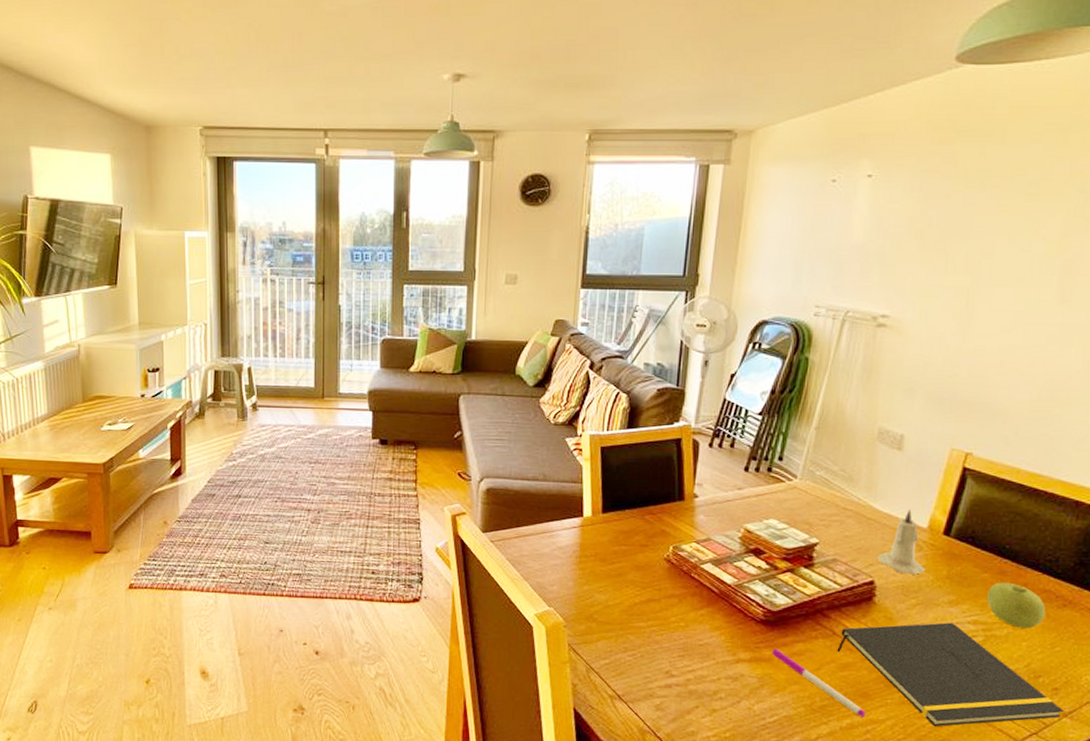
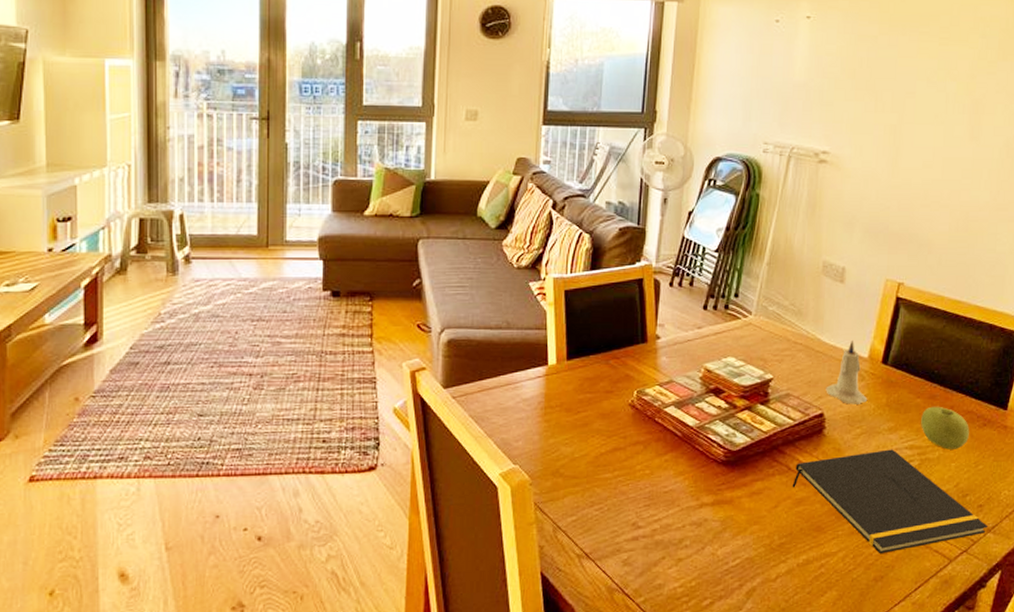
pen: present [772,649,866,718] -> none [733,489,820,553]

